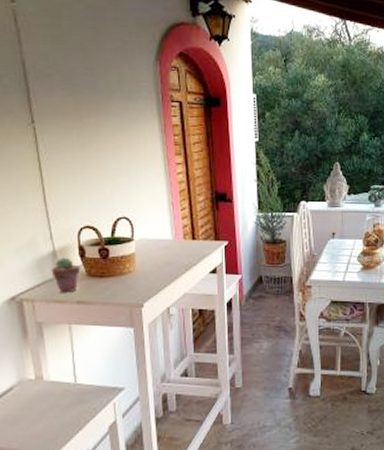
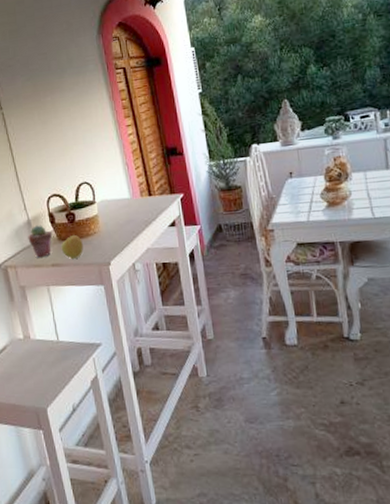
apple: none [89,271,115,297] -> present [61,234,83,259]

